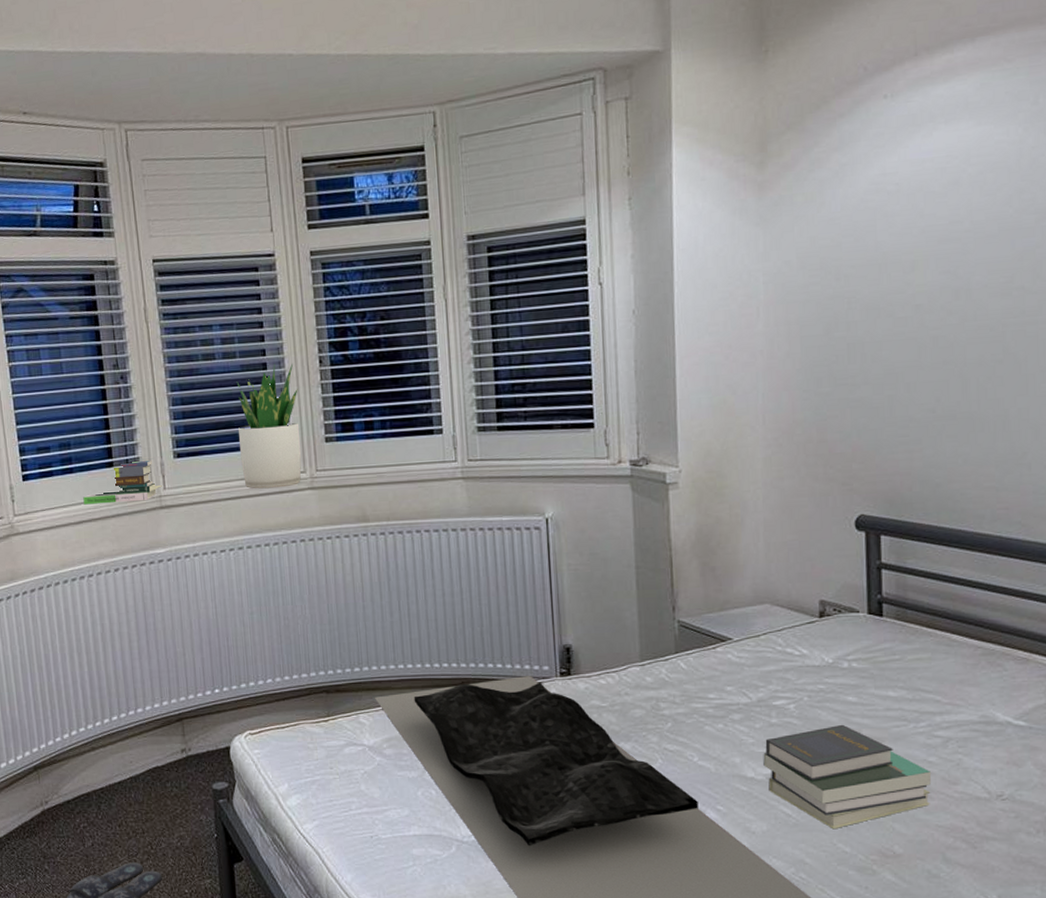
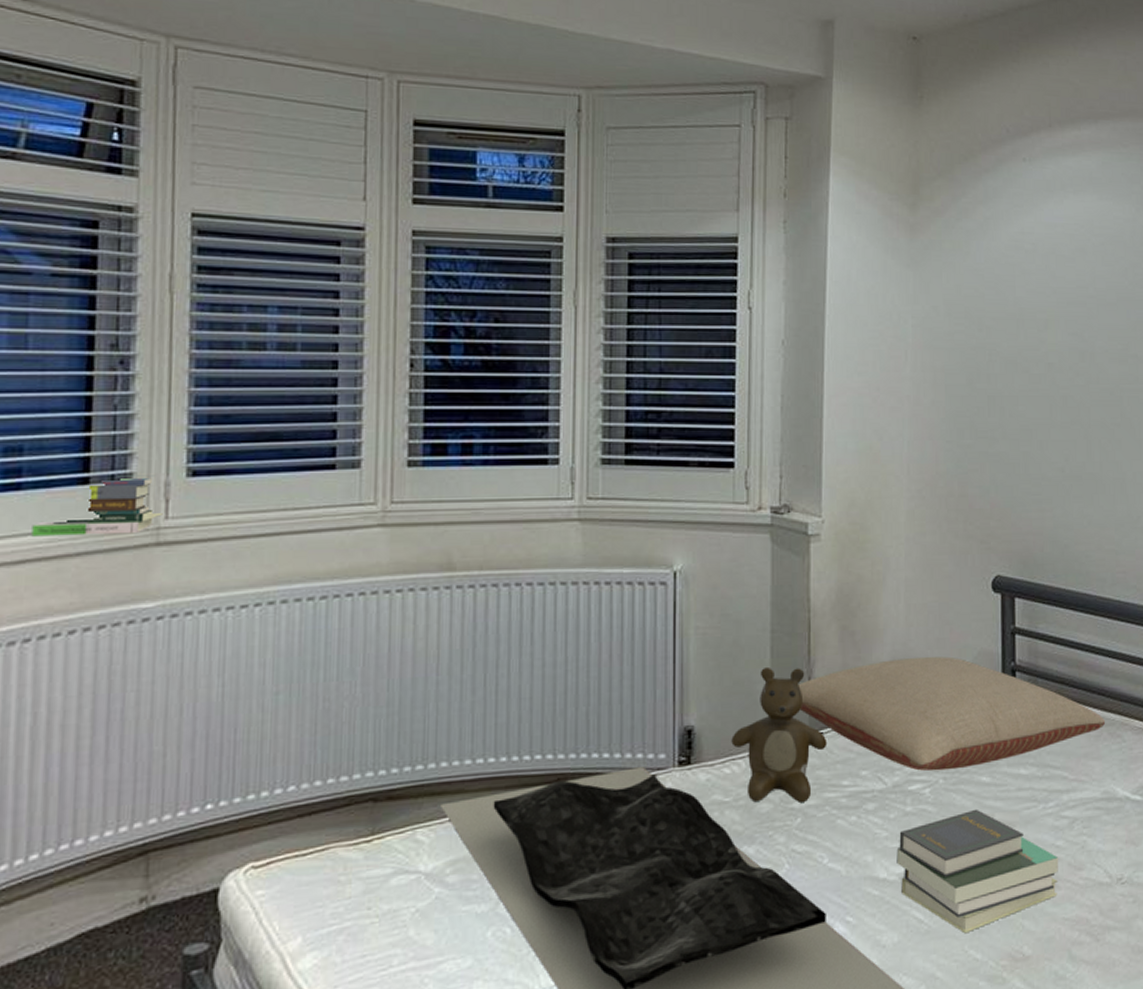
planter: present [236,363,302,489] -> none [286,362,378,524]
teddy bear: none [605,597,693,710] -> present [731,666,827,802]
pillow: none [663,589,984,690] -> present [798,656,1106,771]

